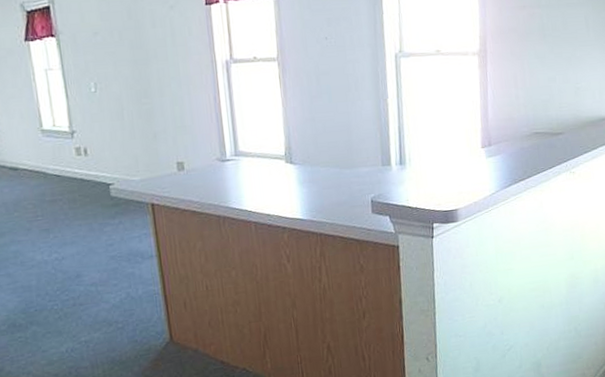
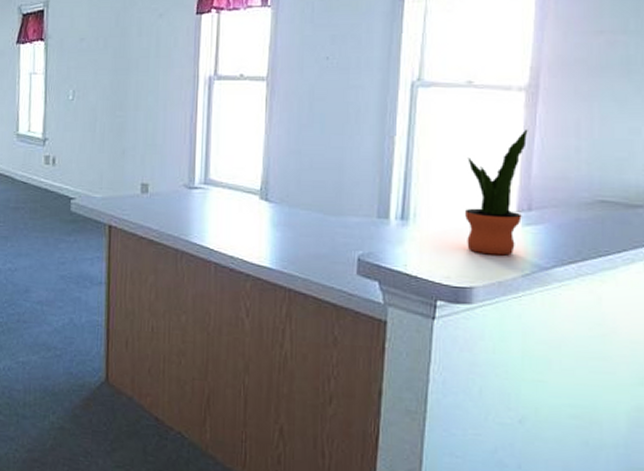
potted plant: none [443,84,485,183] -> present [465,129,528,256]

